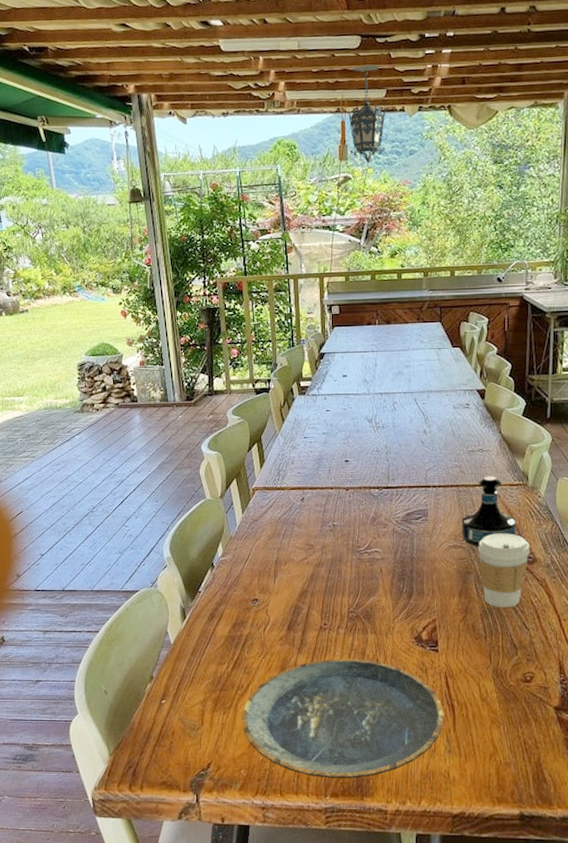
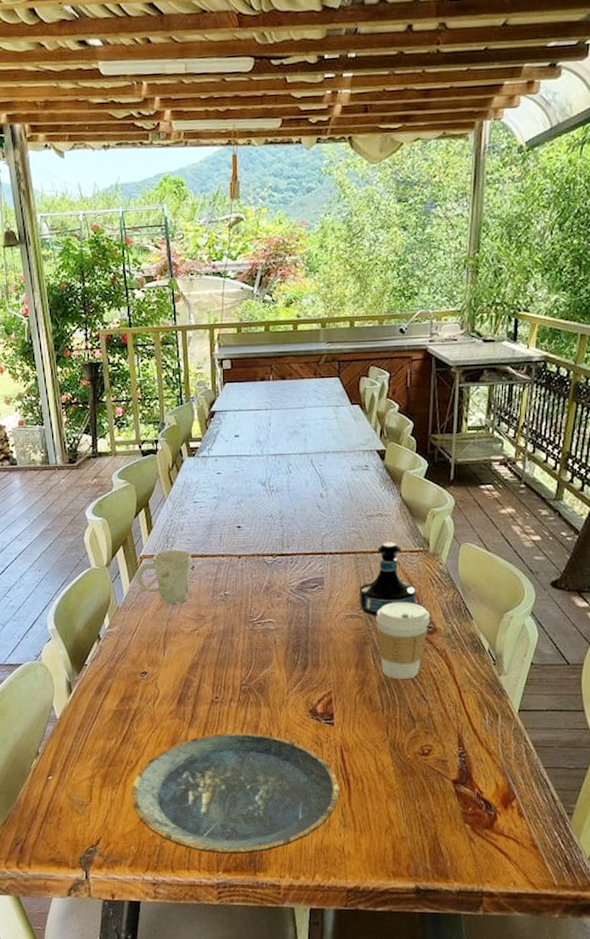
mug: none [248,483,302,533] -> present [136,550,192,604]
hanging lantern: present [347,64,387,164] -> none [239,90,282,203]

